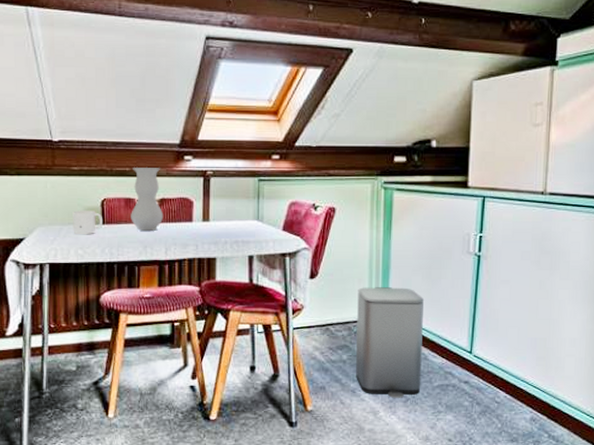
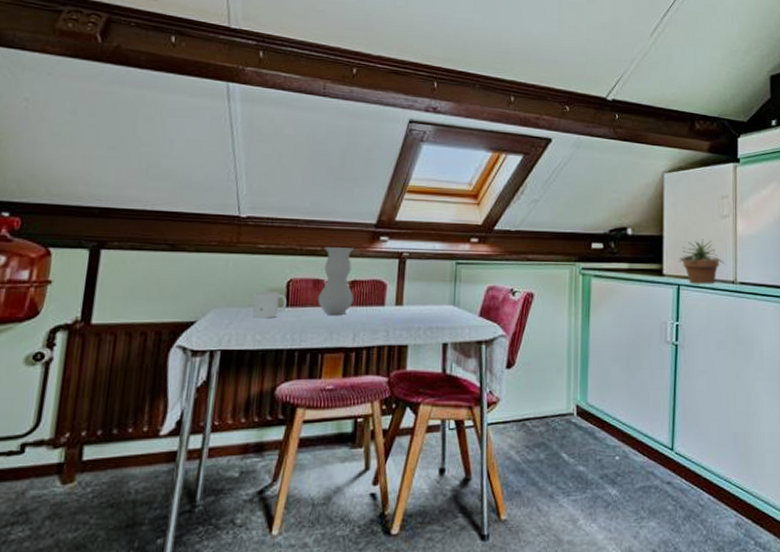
pedal bin: present [355,287,425,398] -> none [553,378,624,503]
potted plant: none [484,149,534,196] -> present [678,239,725,285]

